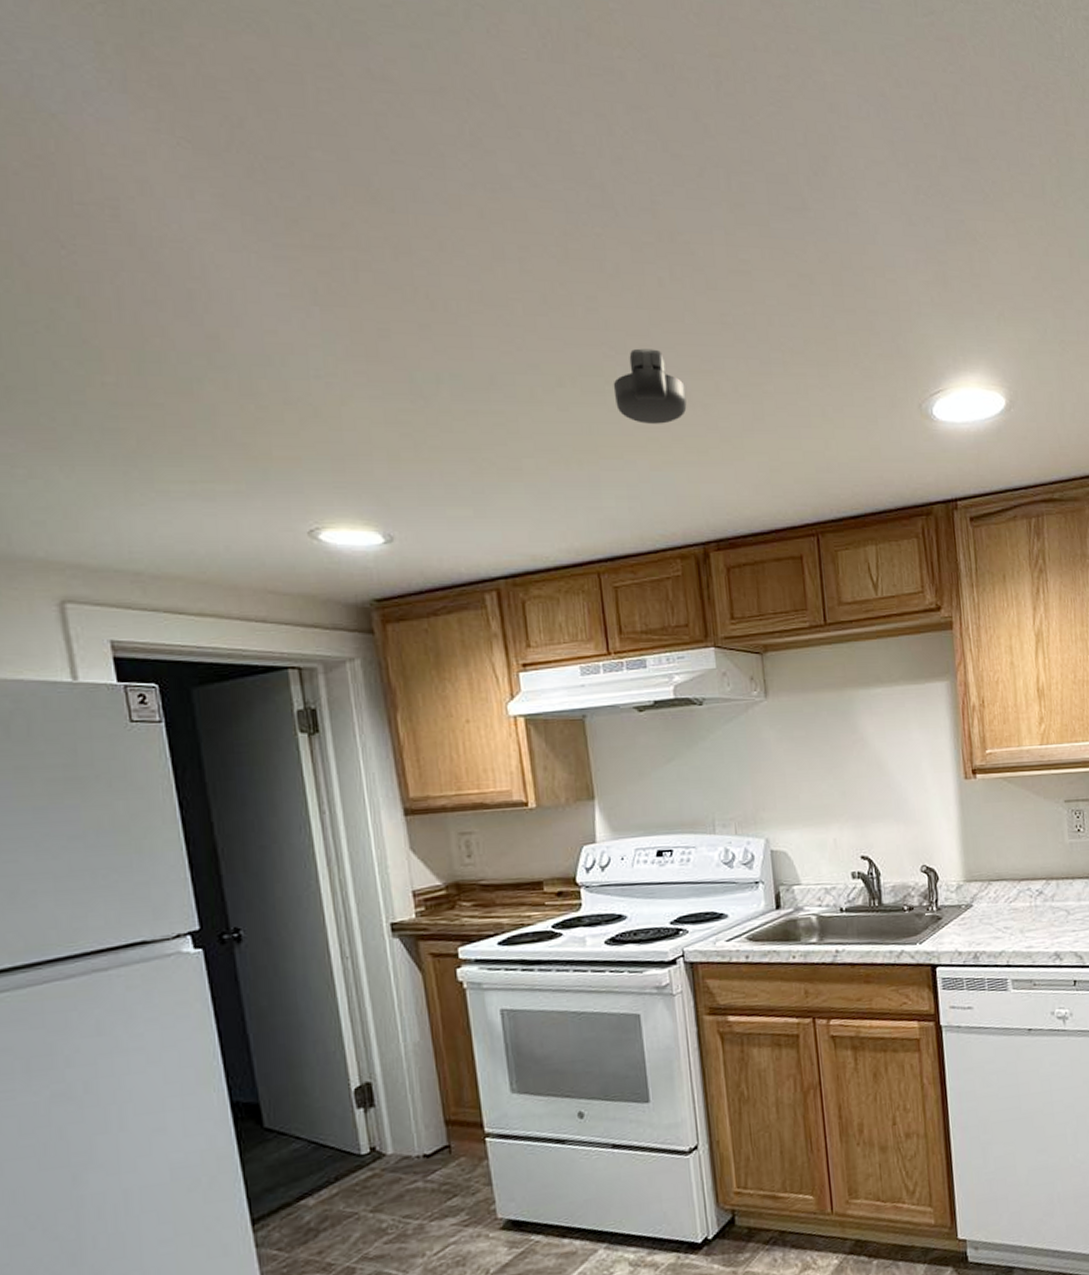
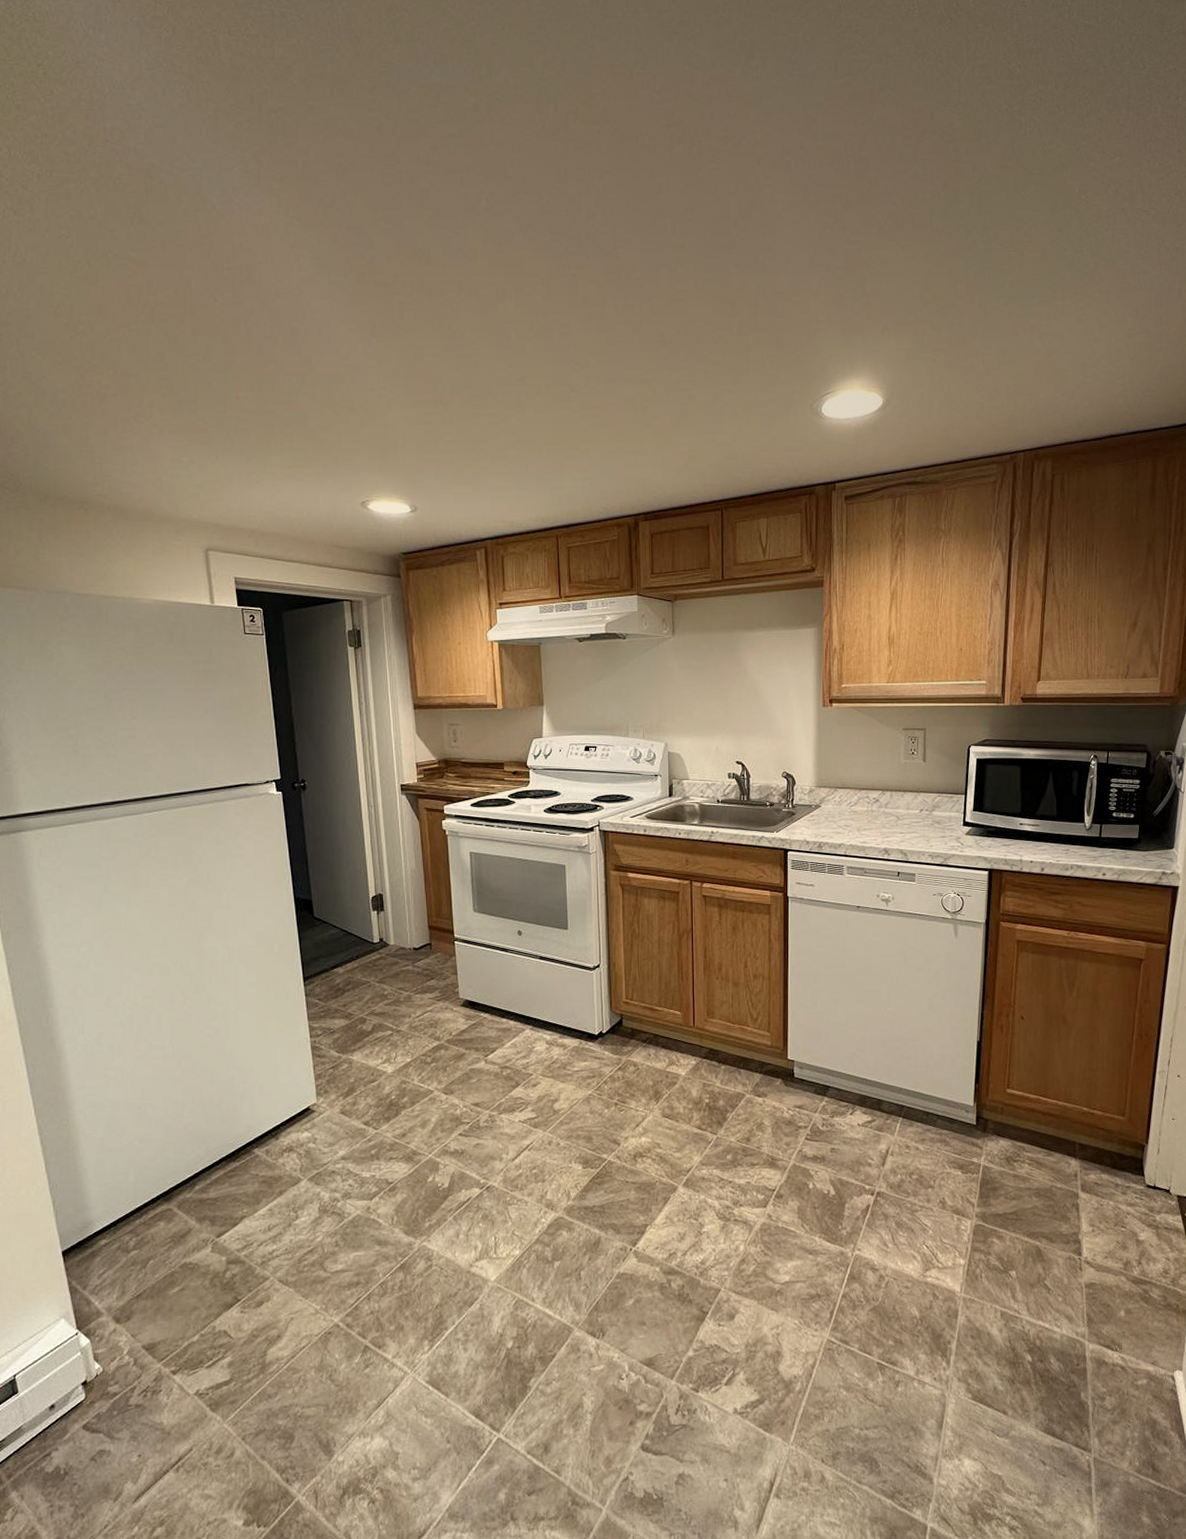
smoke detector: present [613,348,687,424] -> none [576,363,630,422]

